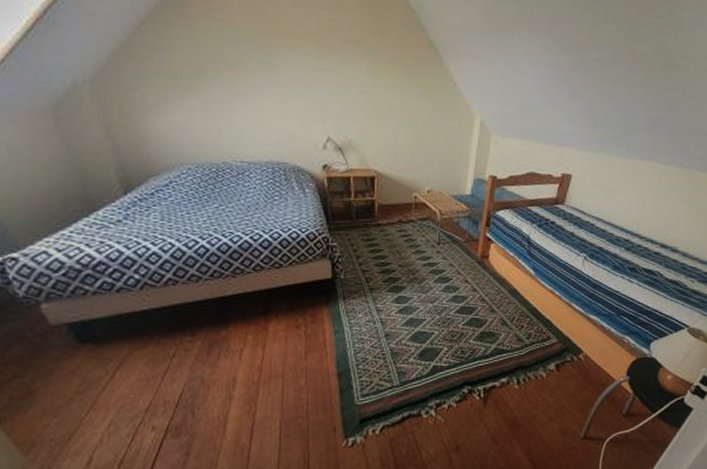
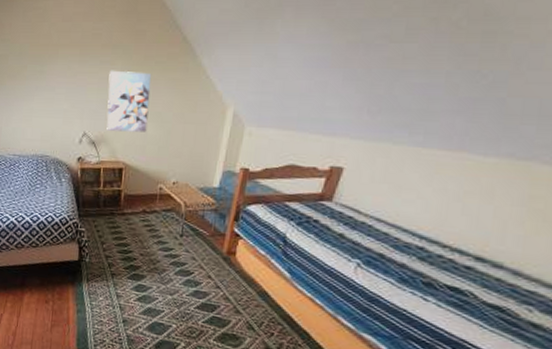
wall art: none [352,69,400,139] -> present [106,70,152,132]

